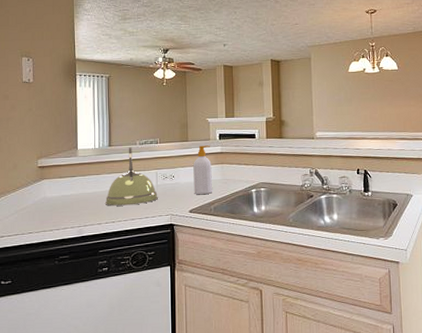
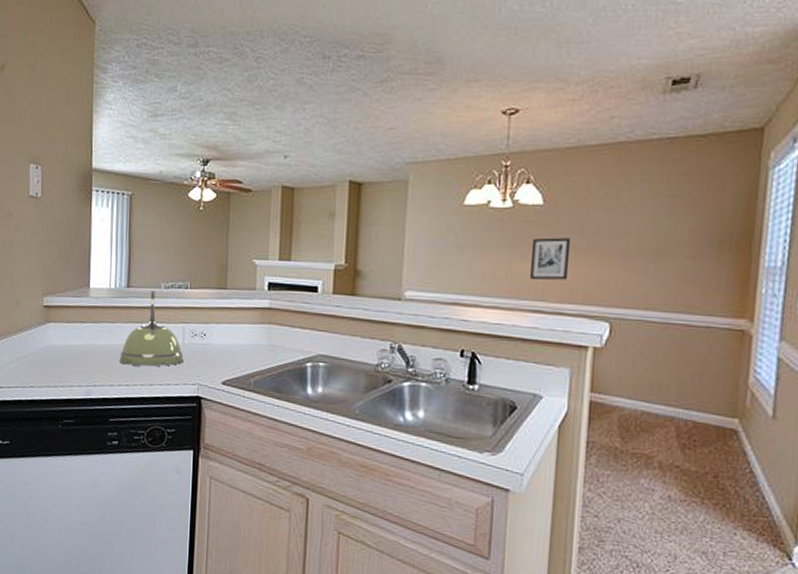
soap bottle: present [193,145,212,195] -> none [229,296,255,363]
wall art: none [395,90,419,118] -> present [531,237,571,280]

